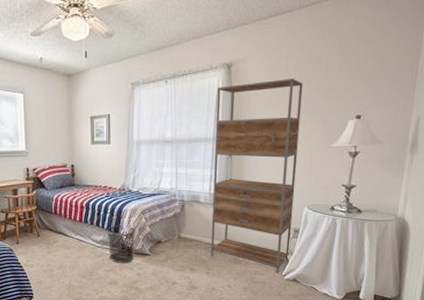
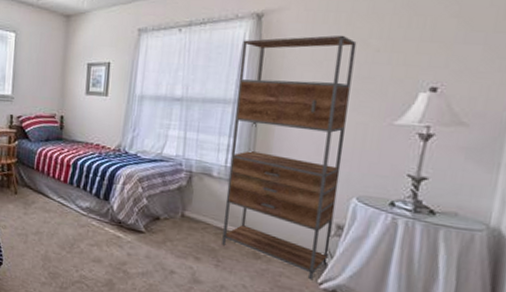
waste bin: present [107,225,136,263] -> none [94,191,130,239]

